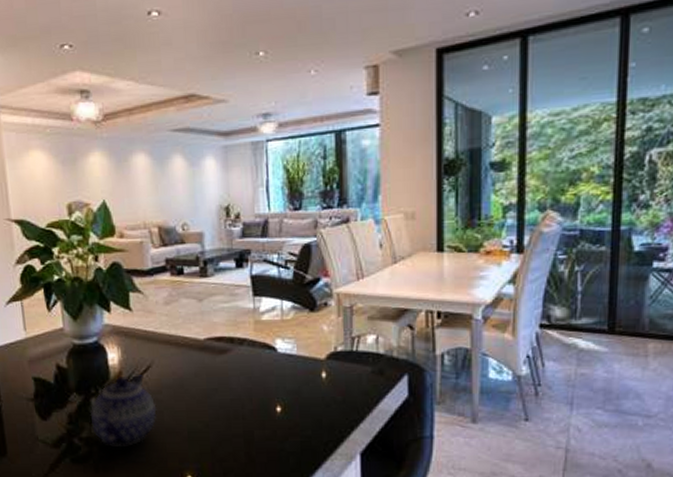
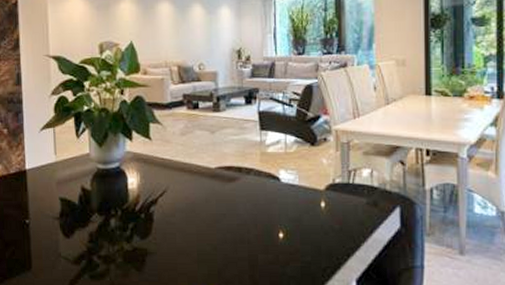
teapot: present [89,375,157,448] -> none [109,199,170,267]

